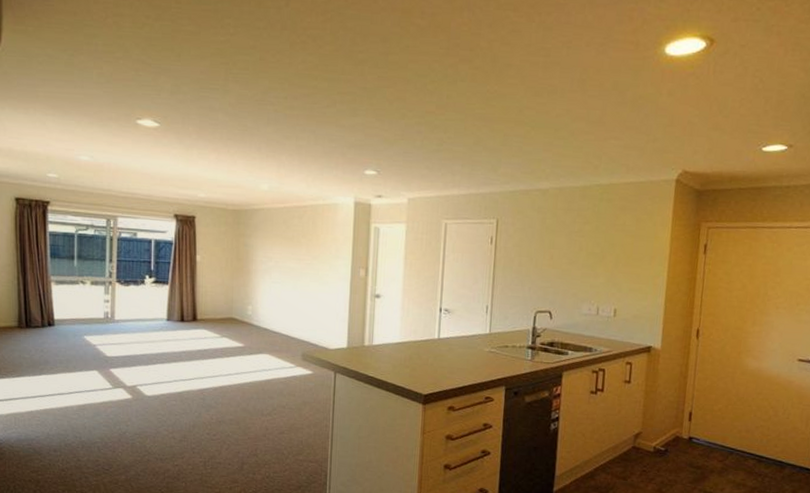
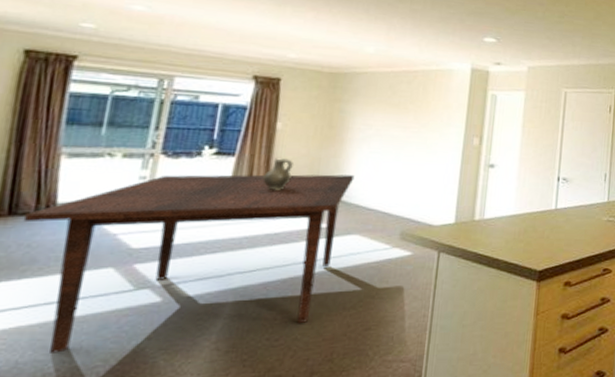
table: none [35,299,261,430] -> present [23,174,355,353]
ceramic jug: none [191,286,212,314] -> present [262,158,293,190]

